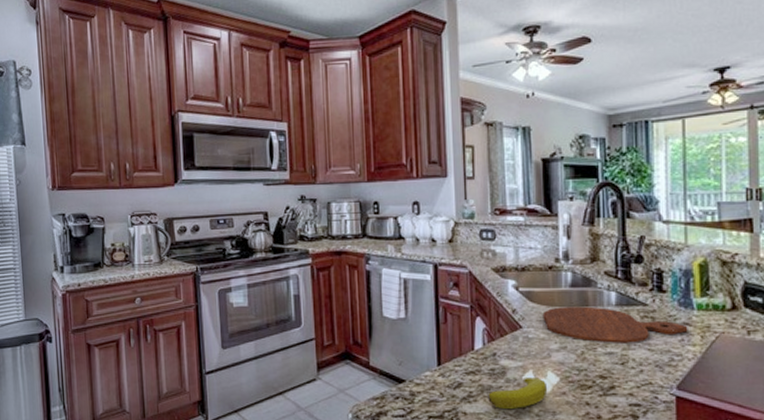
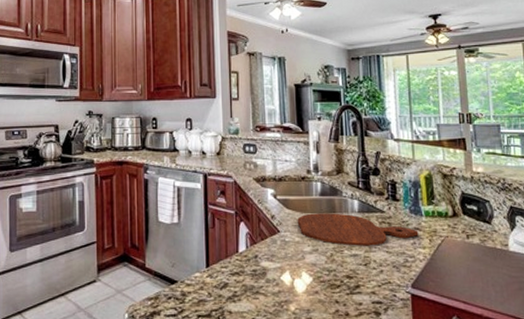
banana: present [488,378,548,409] -> none [251,278,303,307]

